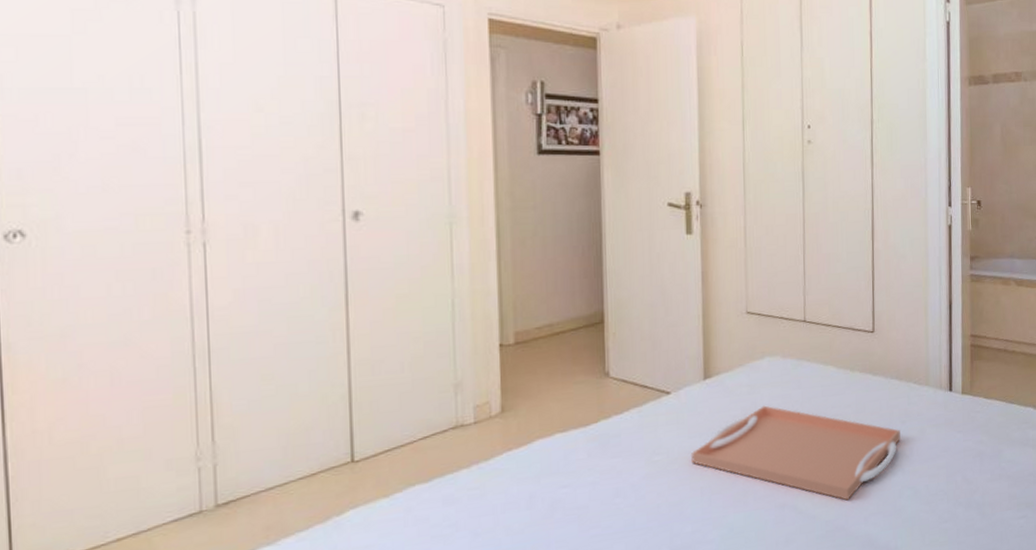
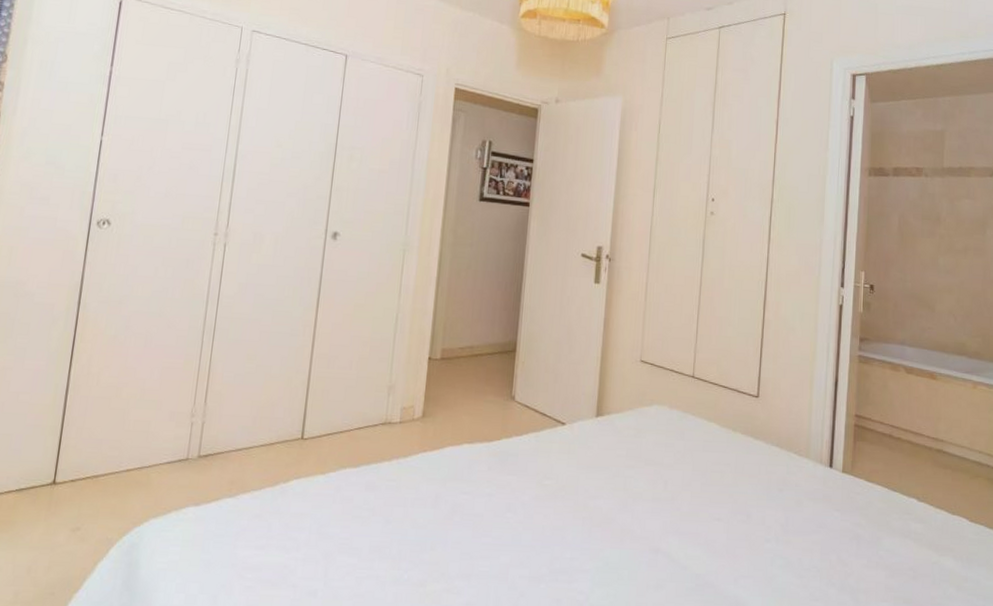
serving tray: present [691,405,900,501] -> none [577,450,777,558]

